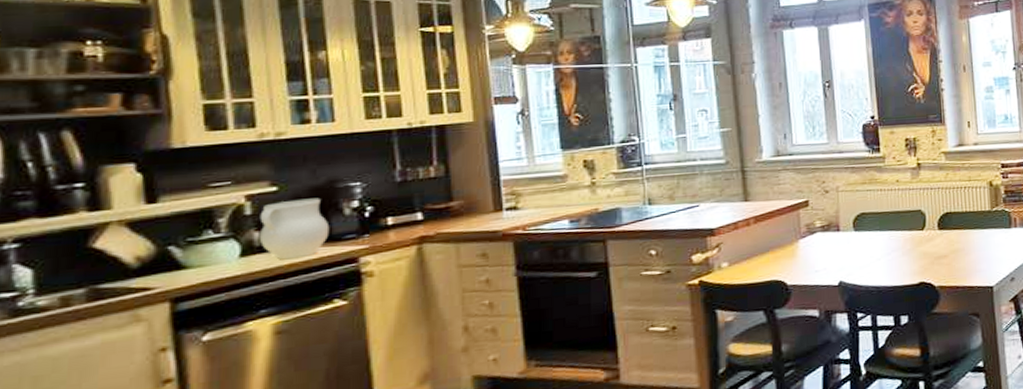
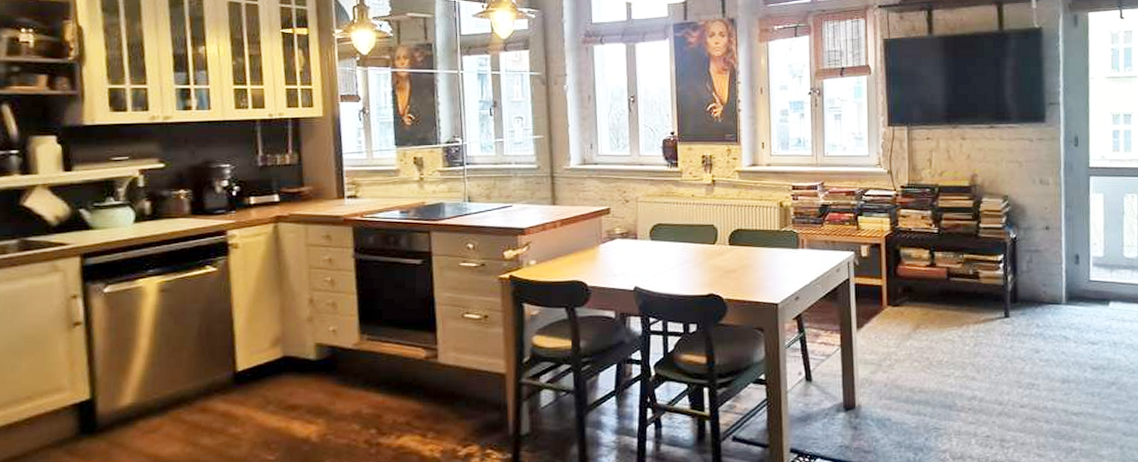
ceramic jug: present [259,198,330,260] -> none [149,176,205,228]

